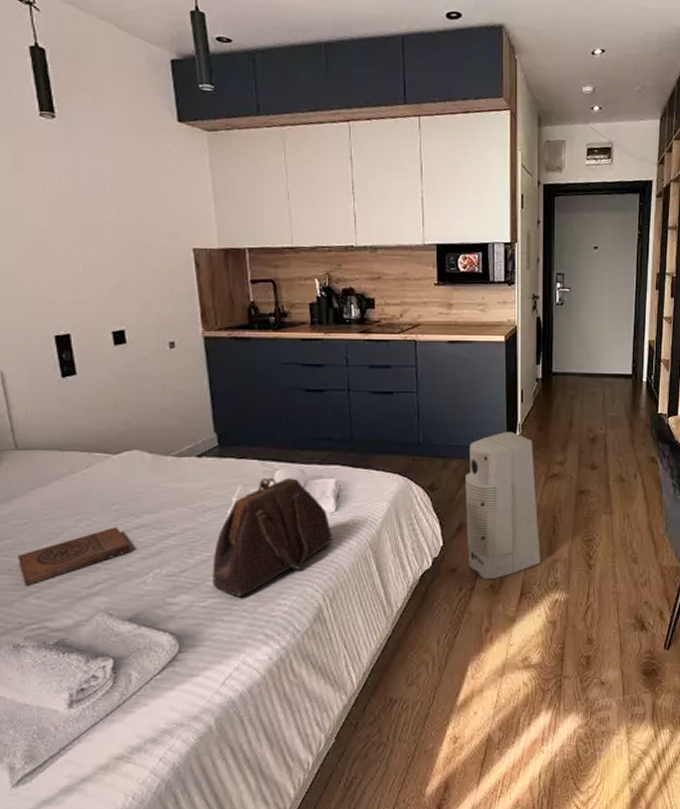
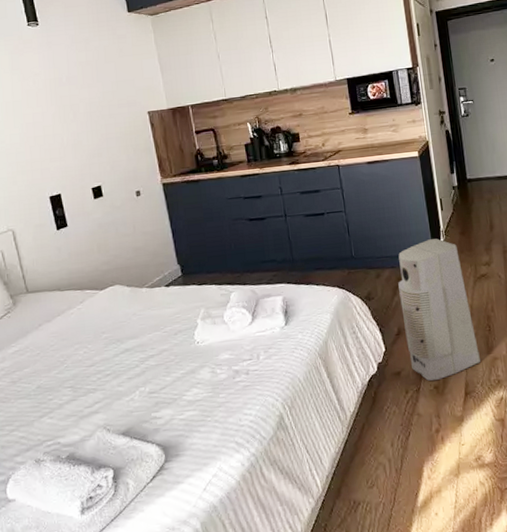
book: present [18,527,131,585] -> none [34,352,120,407]
handbag: present [212,477,333,597] -> none [186,298,286,409]

